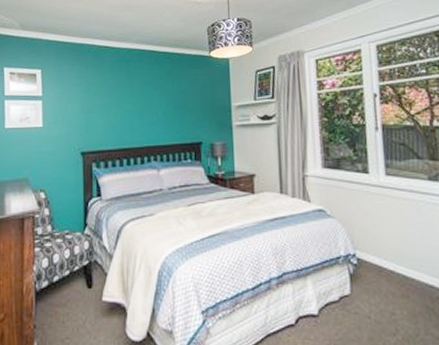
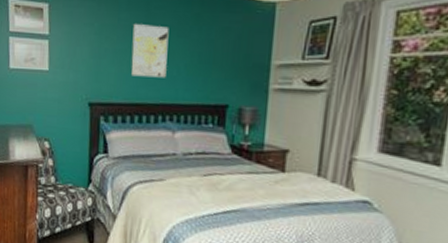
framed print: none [117,81,148,125] -> present [131,24,169,78]

